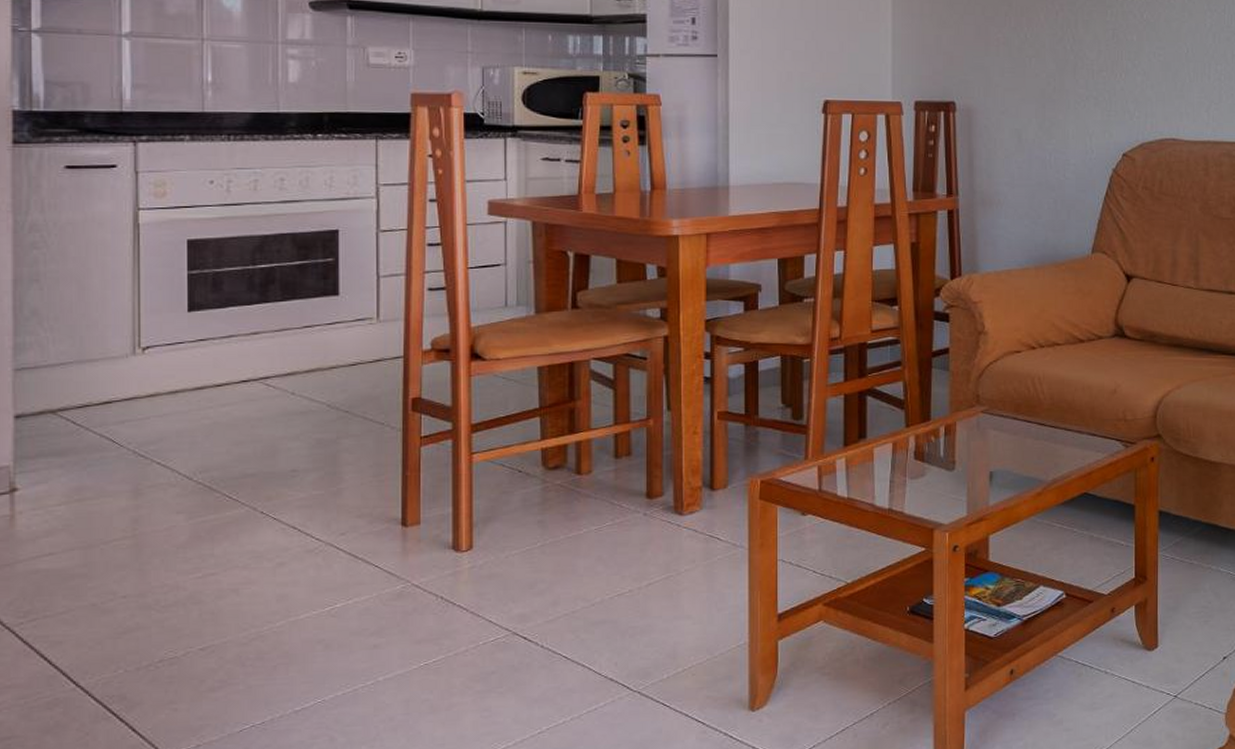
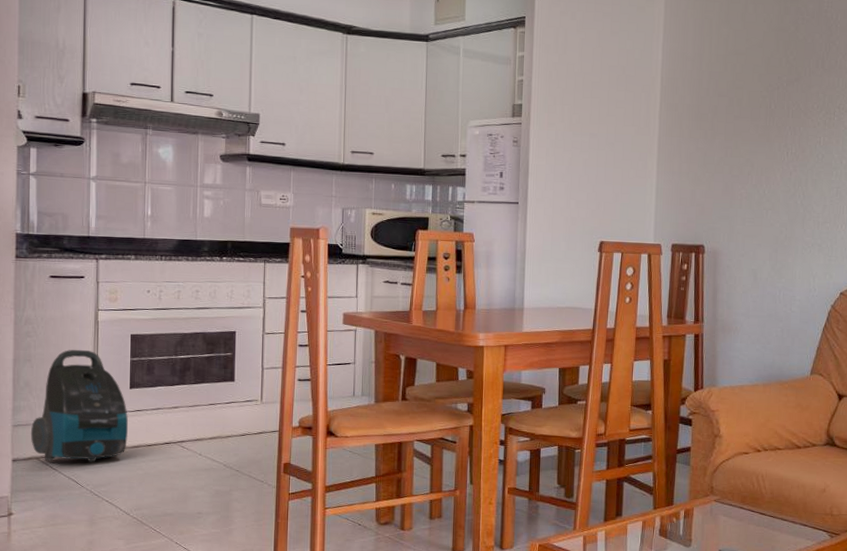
vacuum cleaner: none [41,262,188,415] -> present [30,349,129,463]

